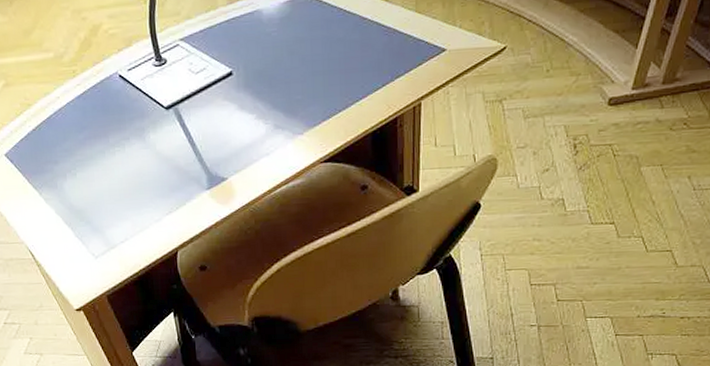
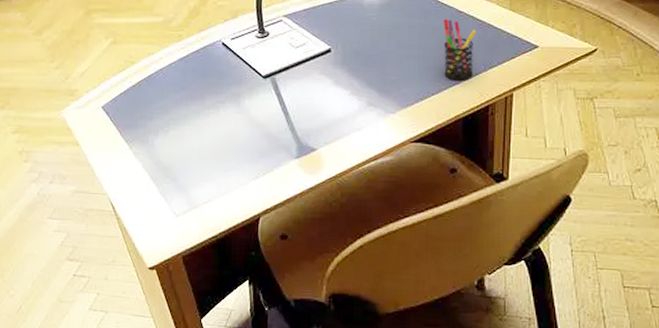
pen holder: none [347,28,382,94] -> present [443,19,477,80]

